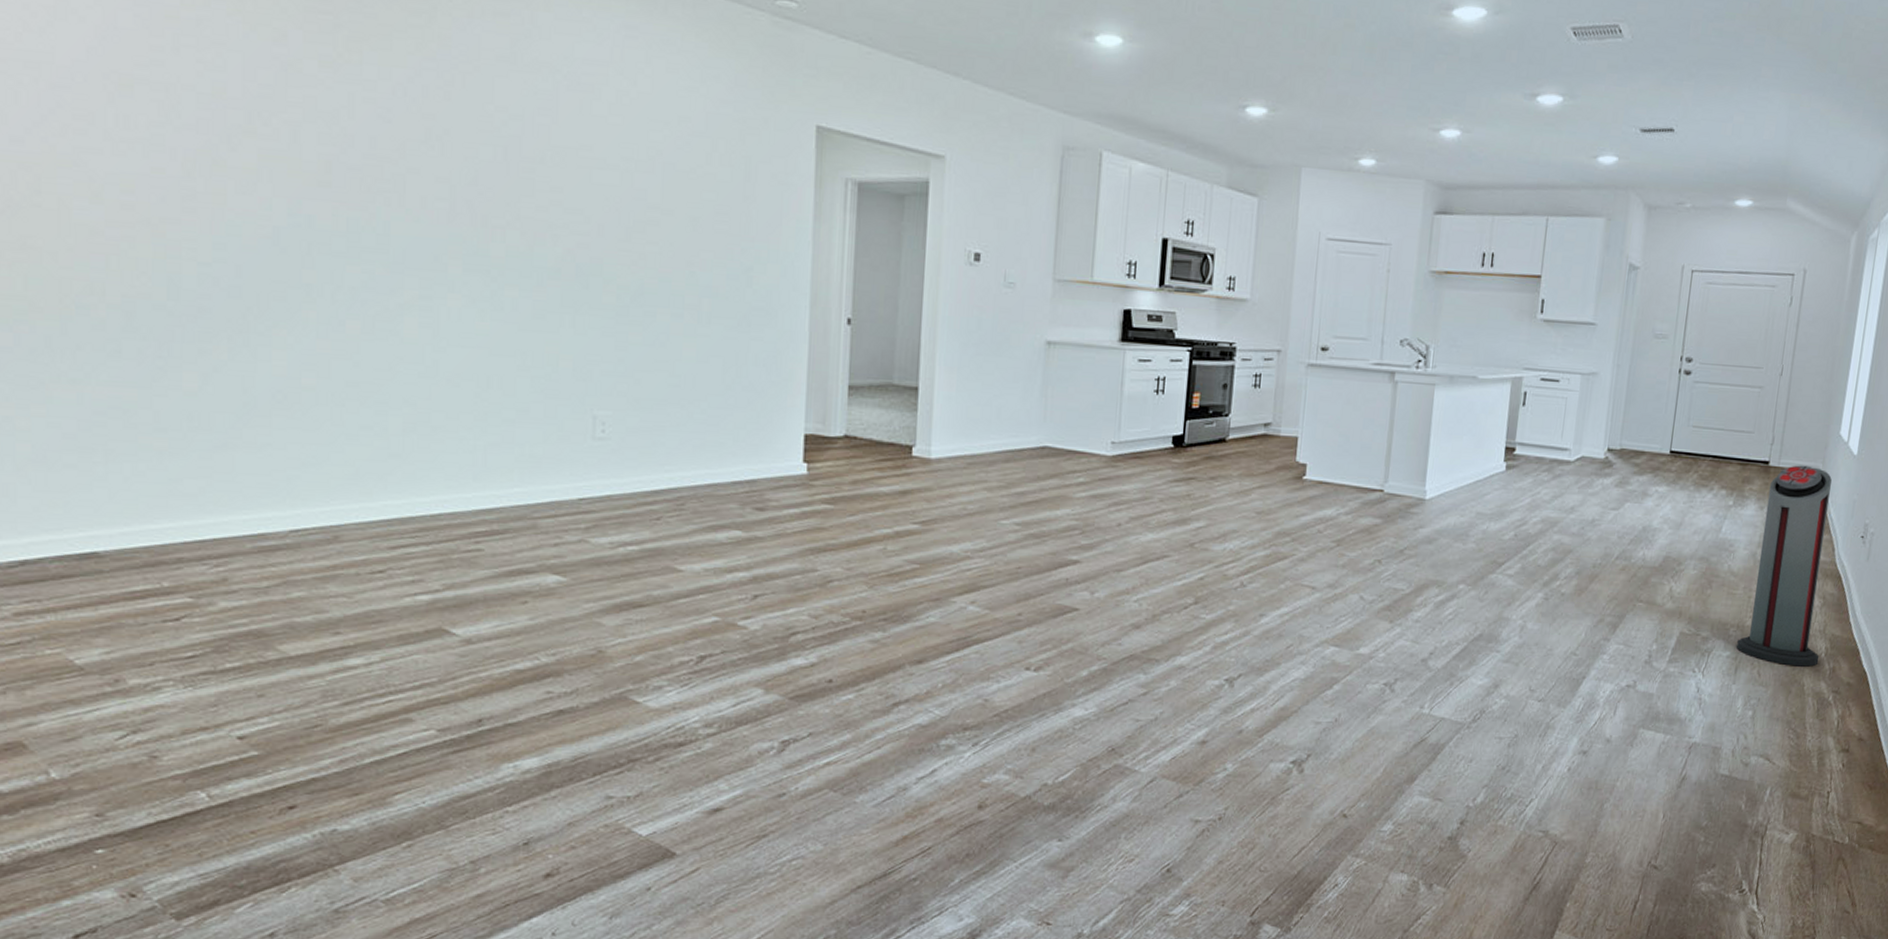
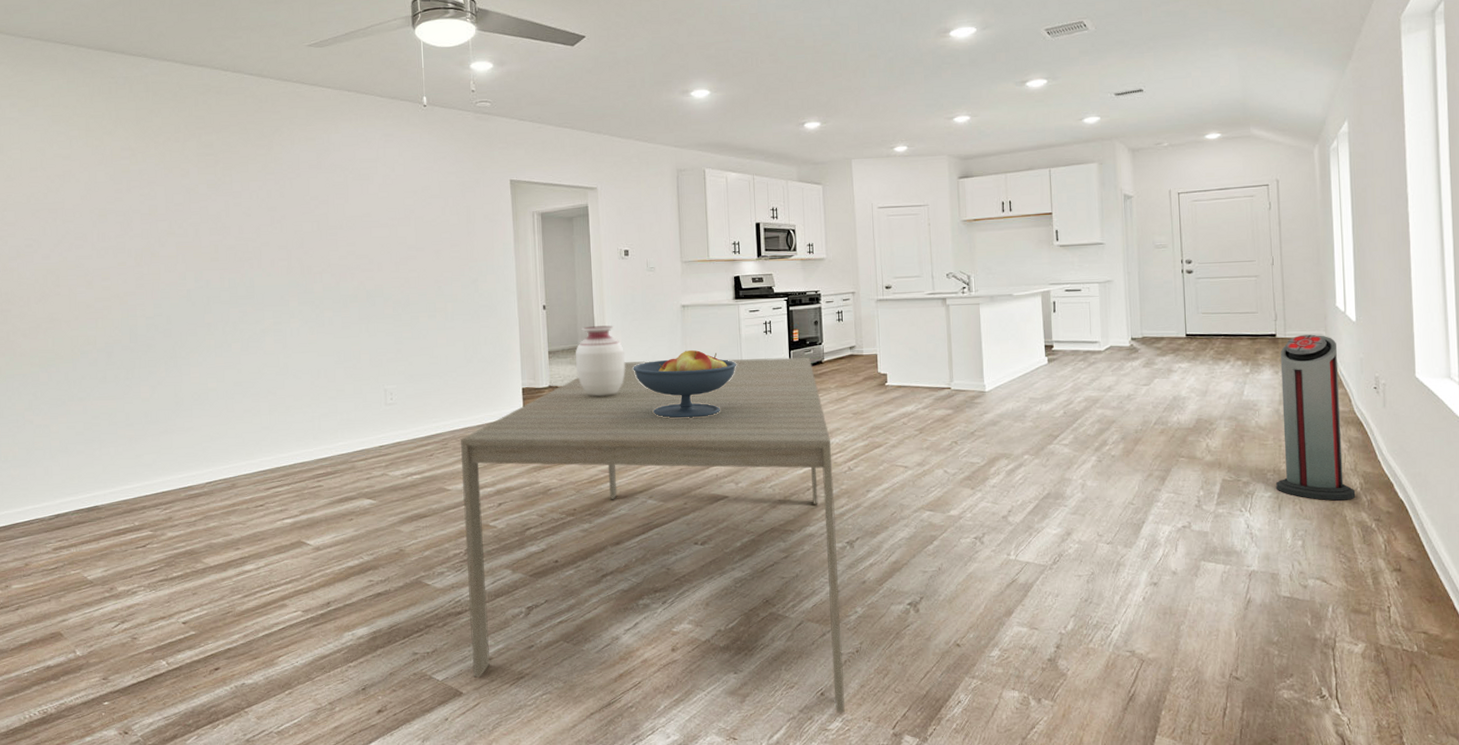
dining table: none [693,412,1224,895] -> present [461,357,845,713]
vase: none [886,356,960,458] -> present [575,325,625,397]
fruit bowl: none [968,404,1113,500] -> present [633,349,737,419]

